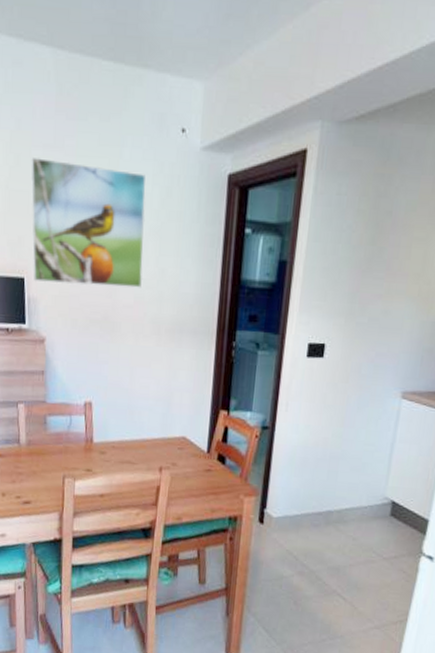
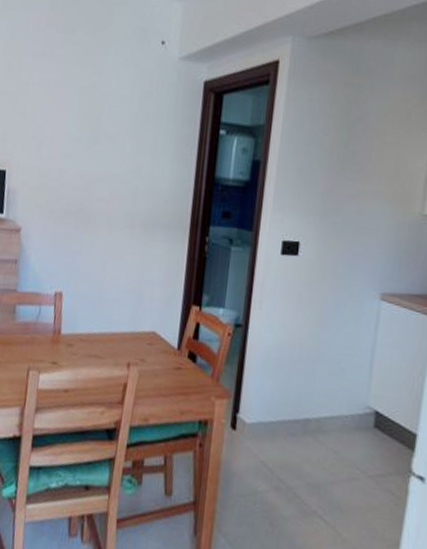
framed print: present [30,158,146,288] -> none [14,64,126,183]

